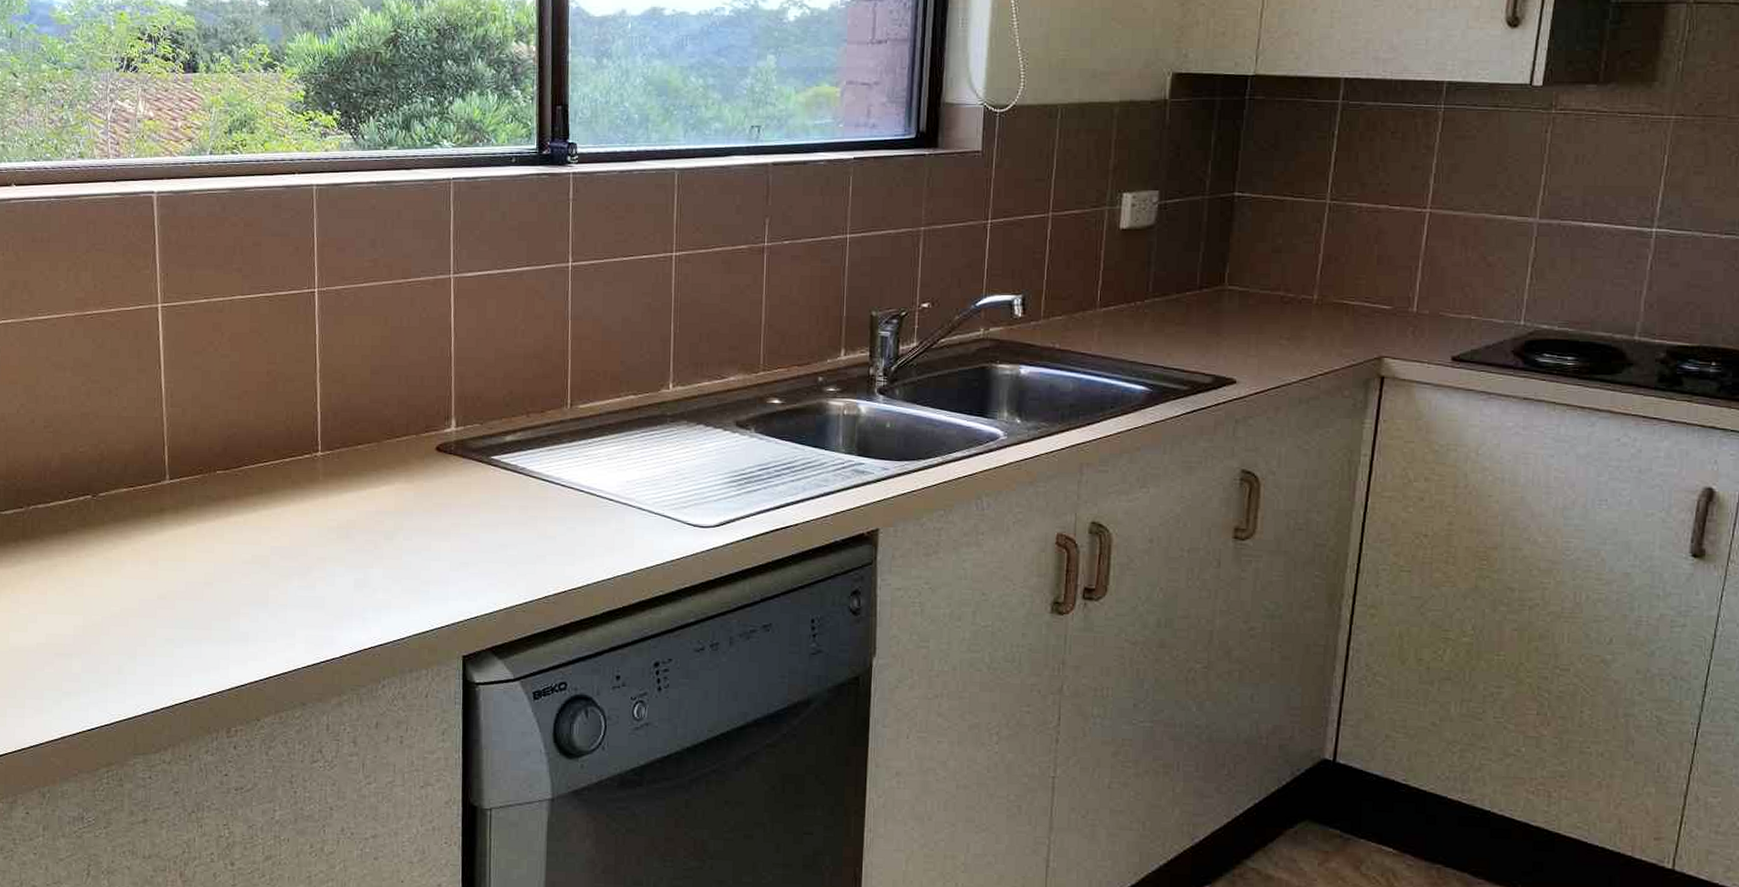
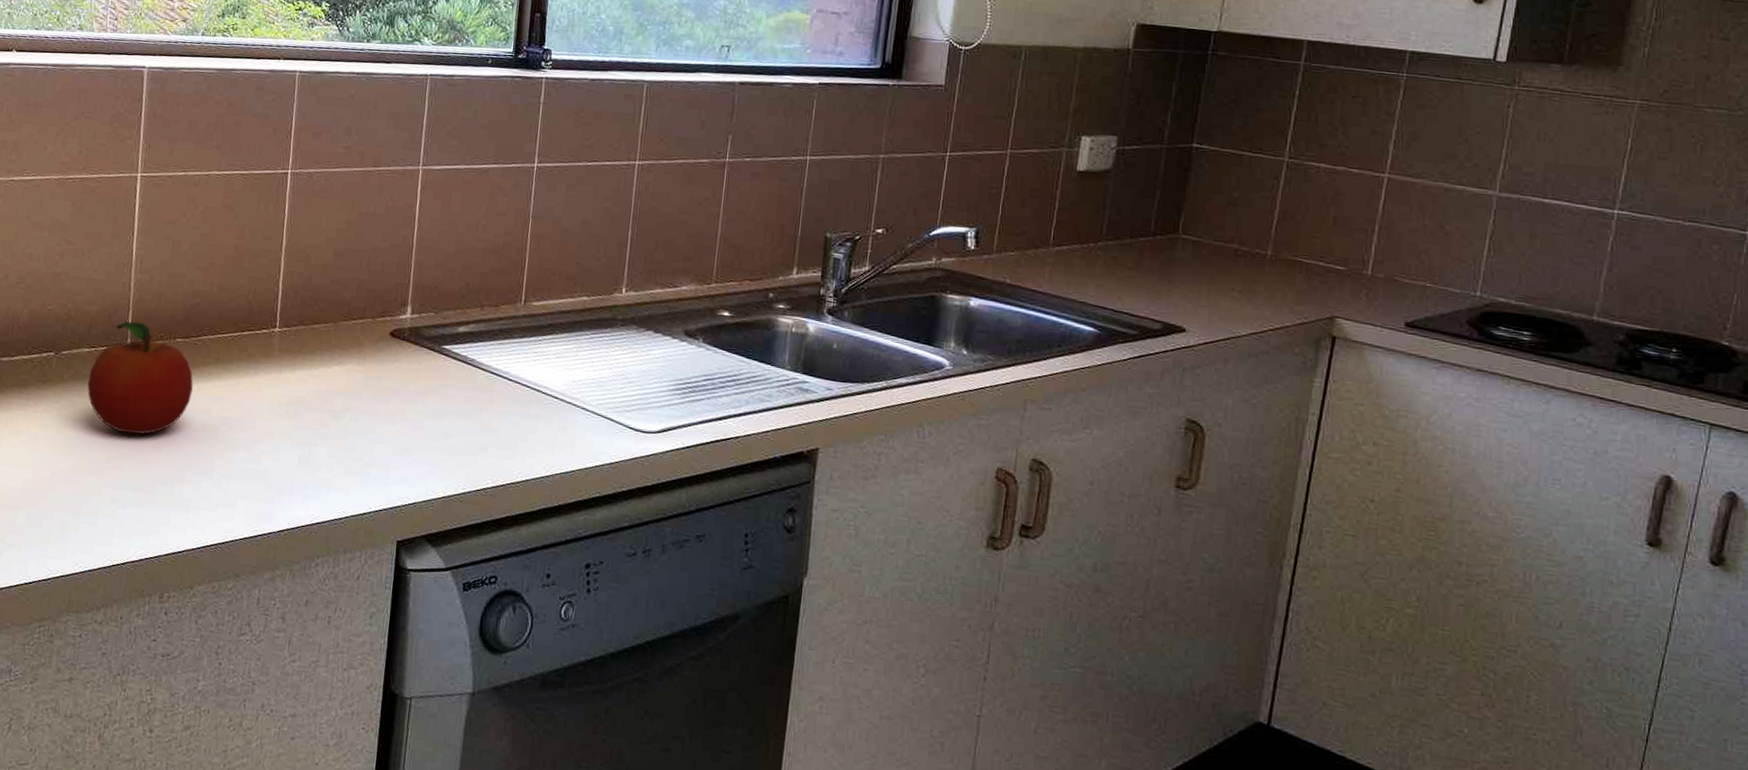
fruit: none [129,457,239,572] -> present [87,321,193,435]

